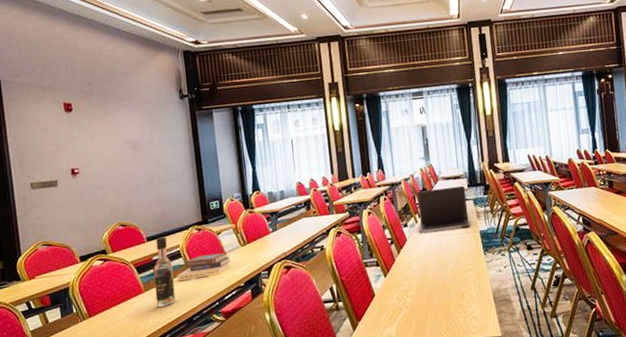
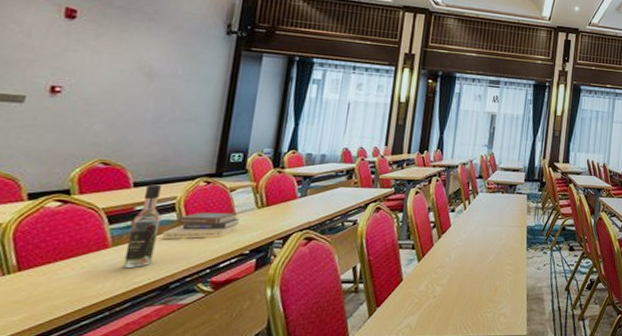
laptop computer: present [417,185,471,233] -> none [466,178,522,221]

